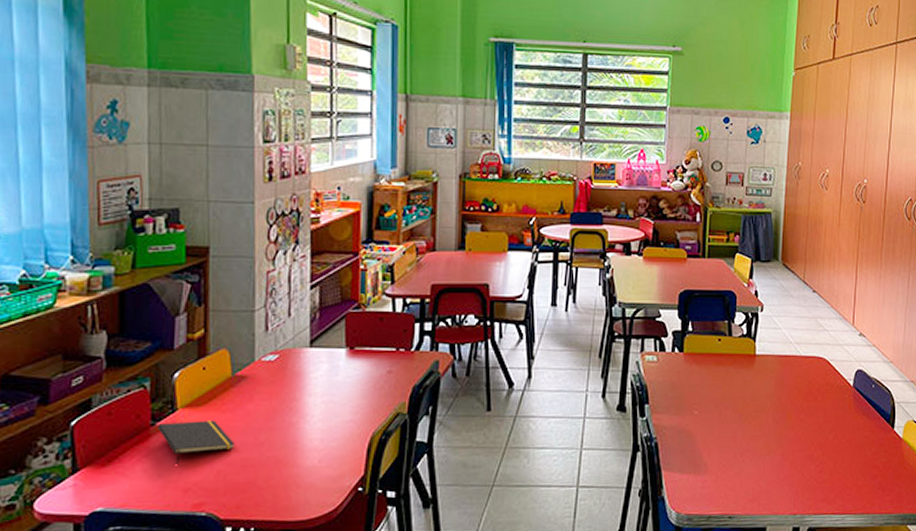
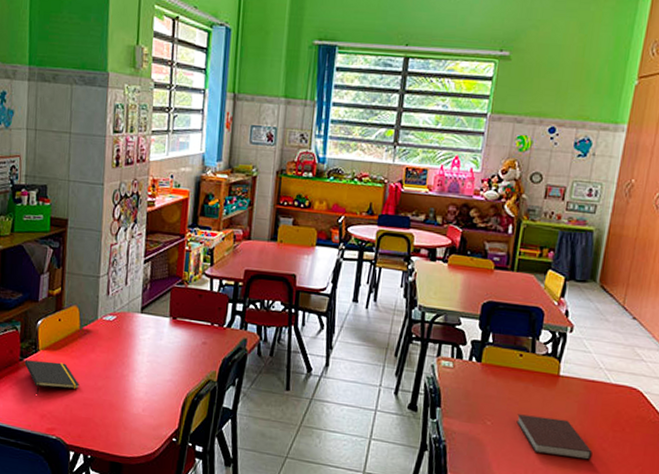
notebook: none [722,397,792,435] -> present [516,414,593,460]

